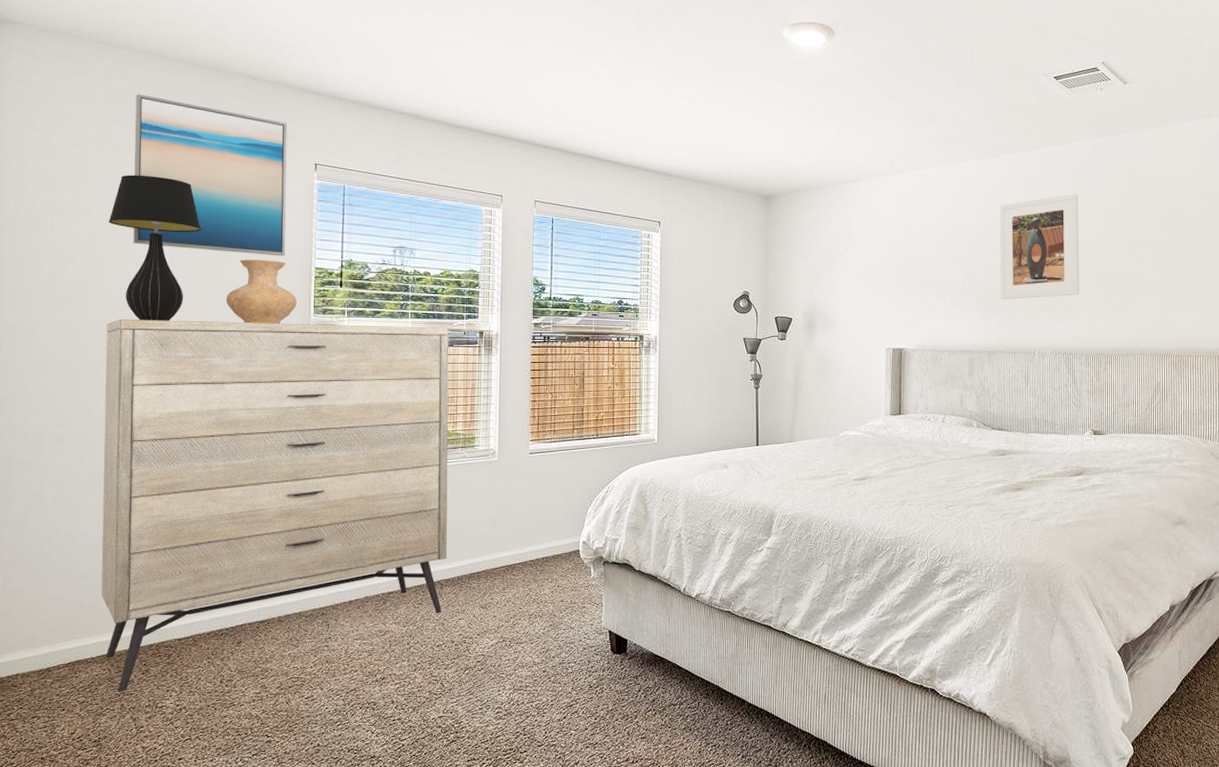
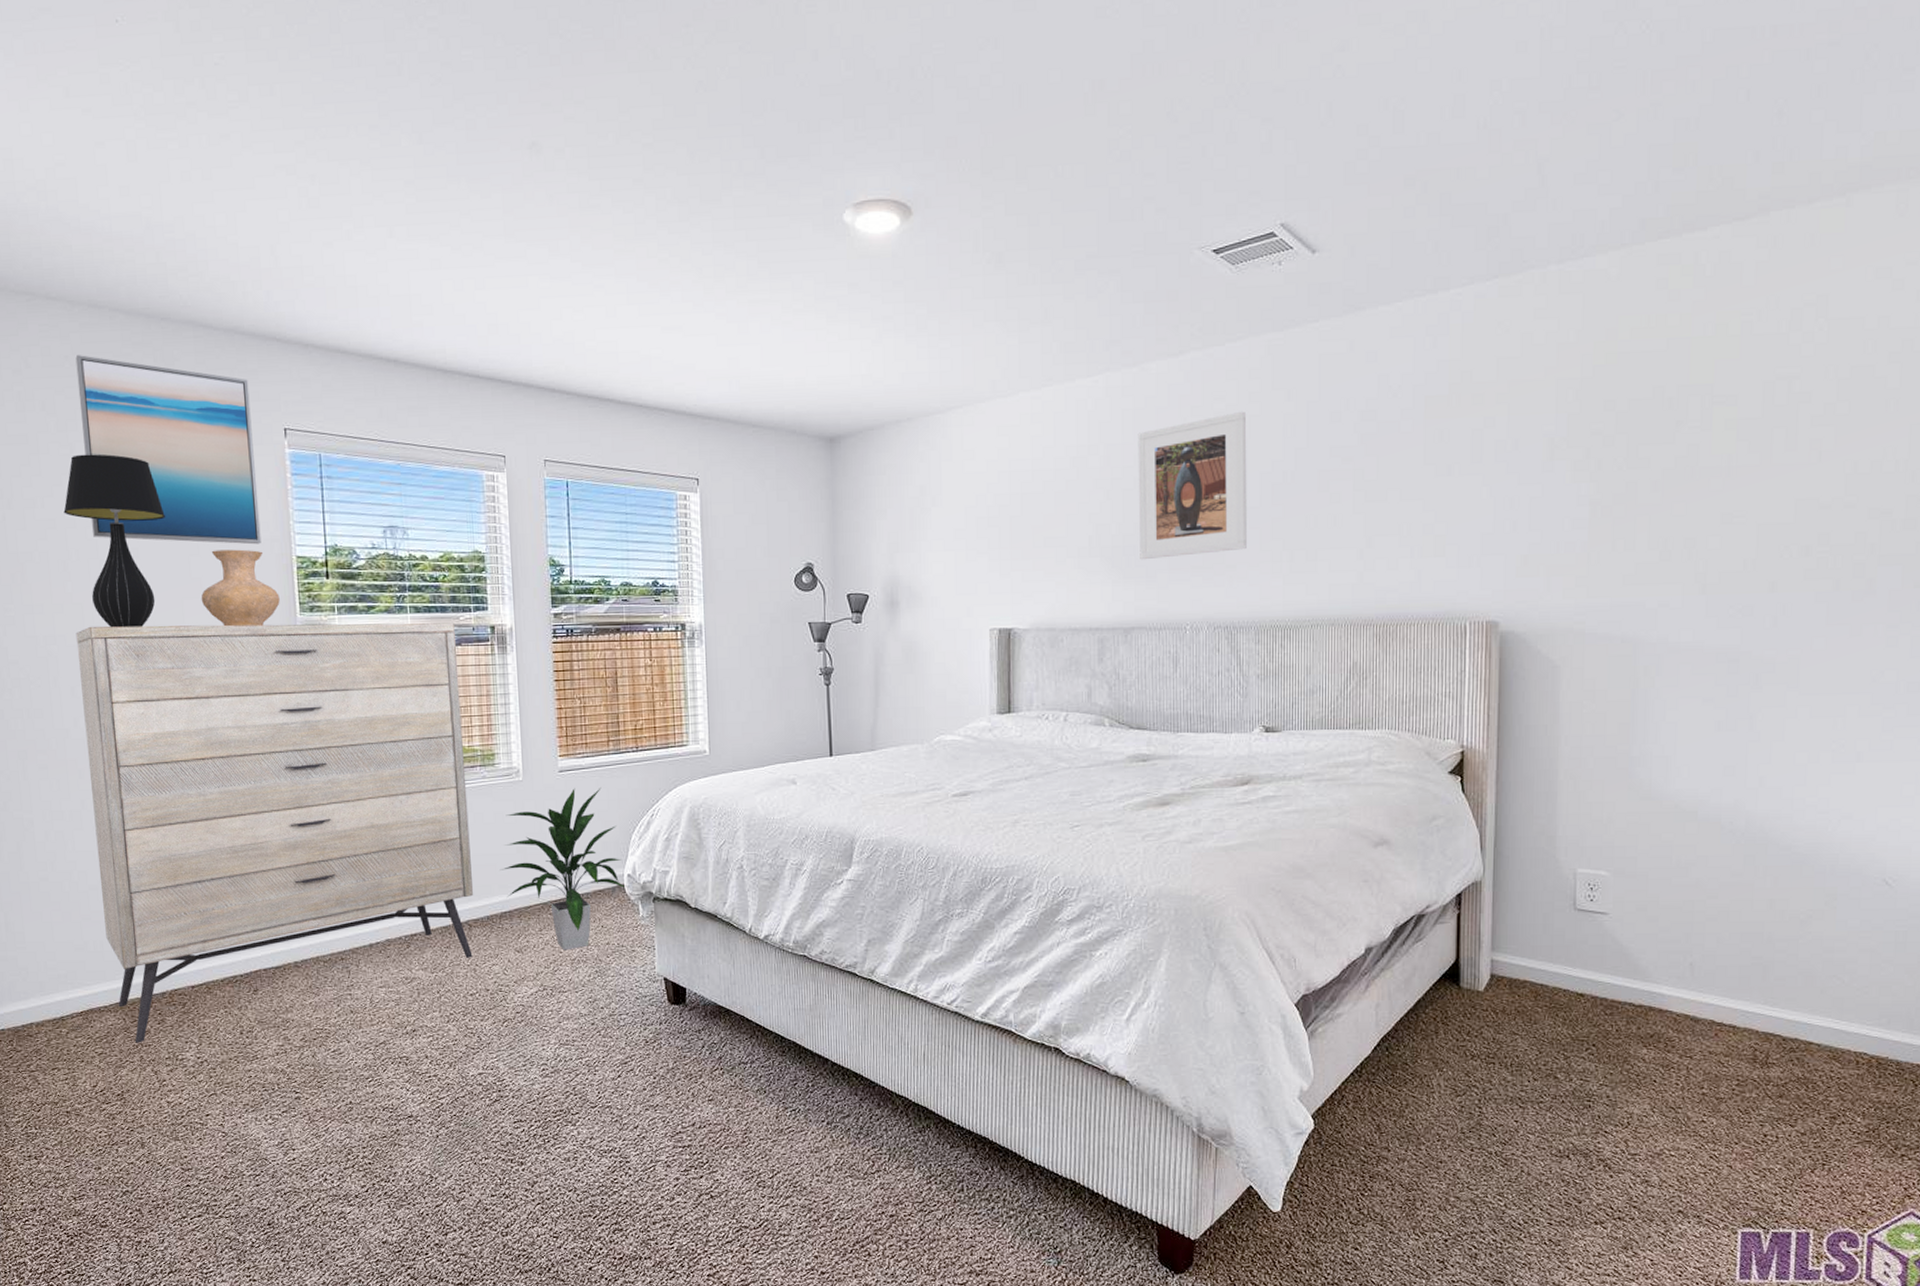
indoor plant: none [472,468,579,607] -> present [499,788,624,951]

